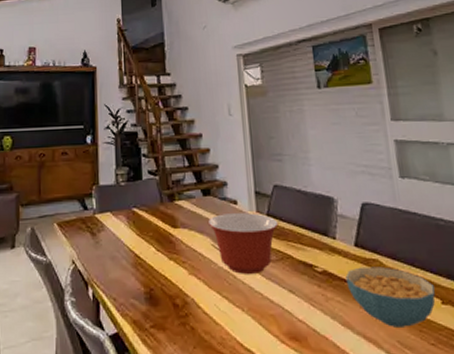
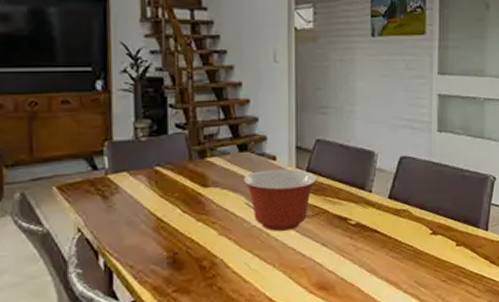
cereal bowl: present [345,266,436,327] -> none [377,216,452,270]

